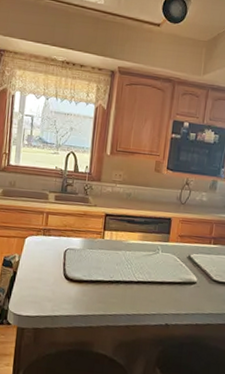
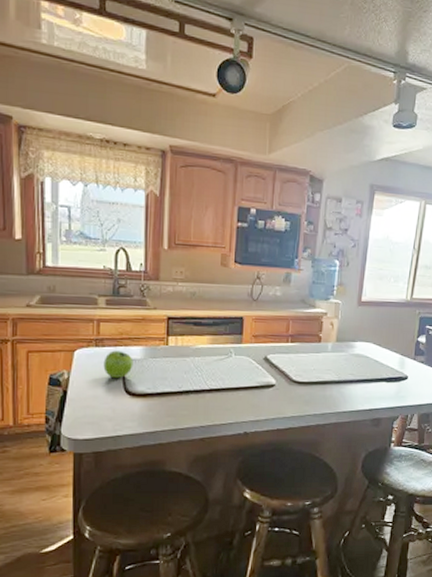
fruit: none [48,240,74,265] -> present [103,350,134,378]

